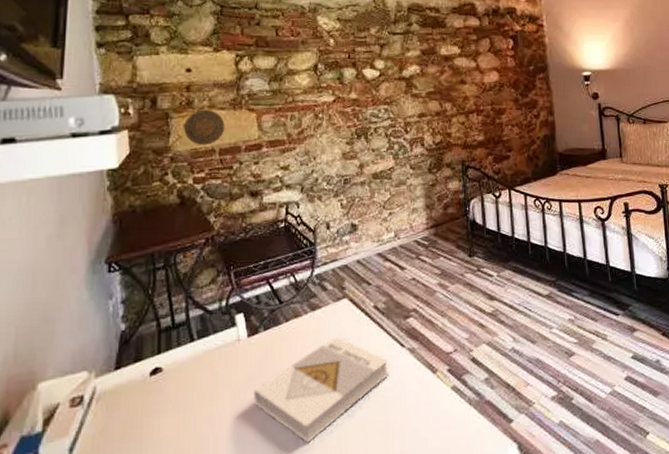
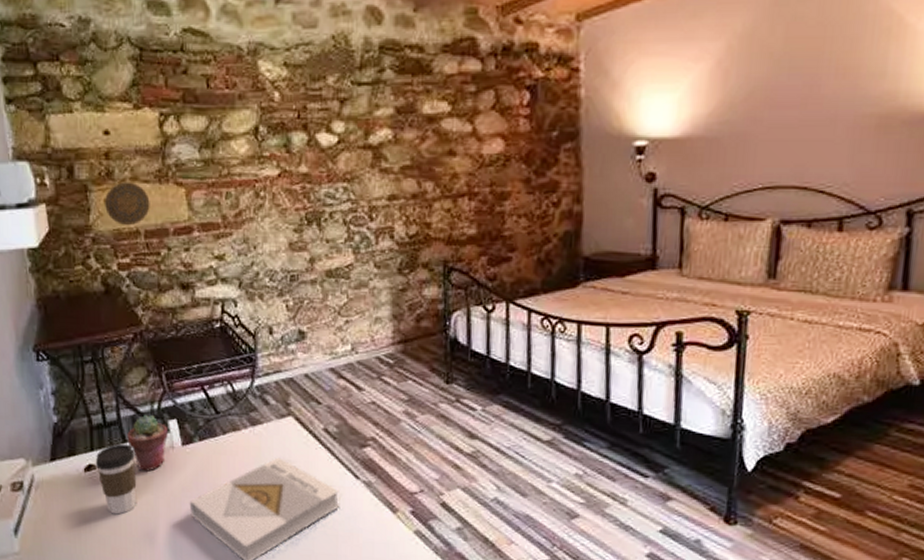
coffee cup: none [161,342,203,415] -> present [95,443,137,515]
potted succulent: none [195,312,235,367] -> present [127,415,168,472]

